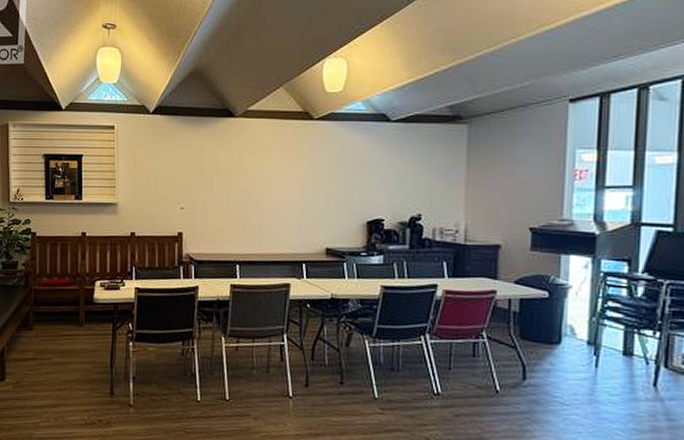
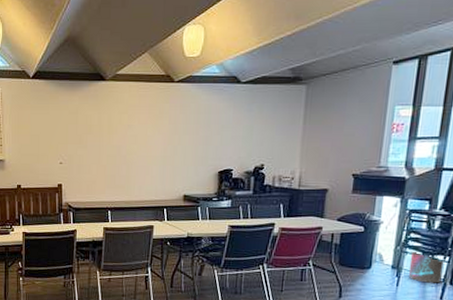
supplement container: none [609,321,654,366] -> present [408,249,444,283]

